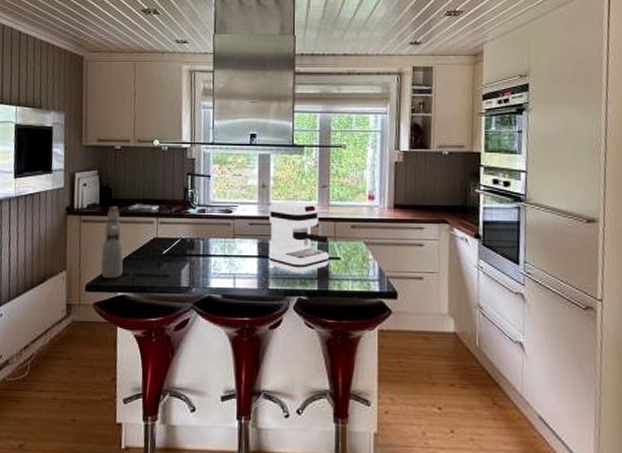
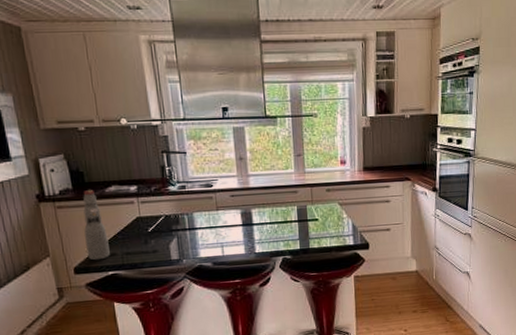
coffee maker: present [268,201,330,273] -> none [248,170,309,237]

